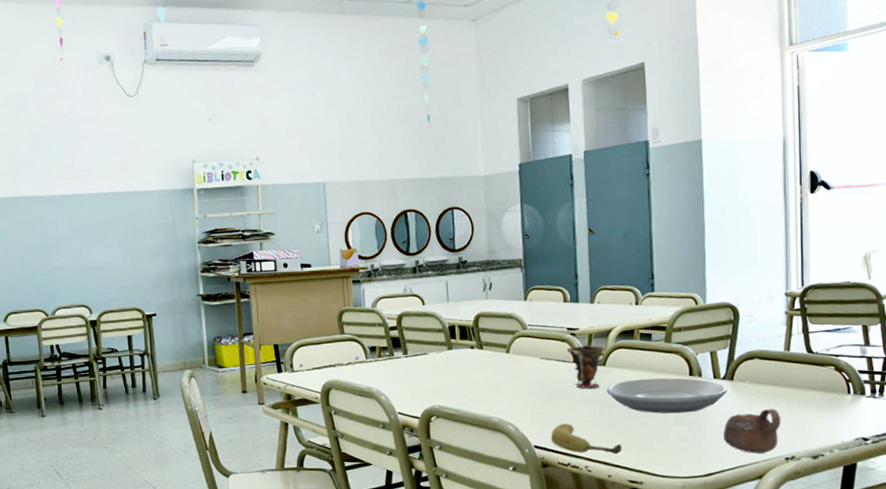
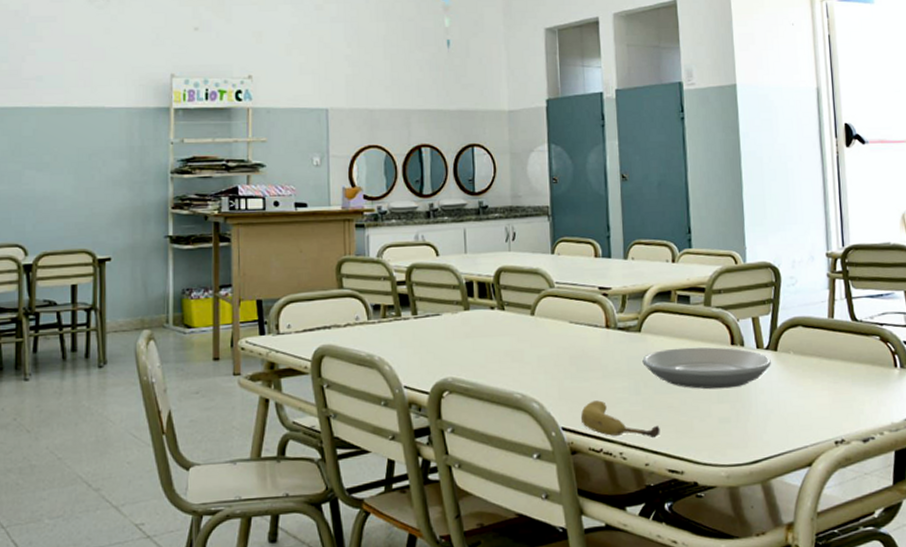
cup: present [566,344,604,388] -> none [598,306,639,358]
cup: present [723,409,781,454] -> none [768,384,829,437]

